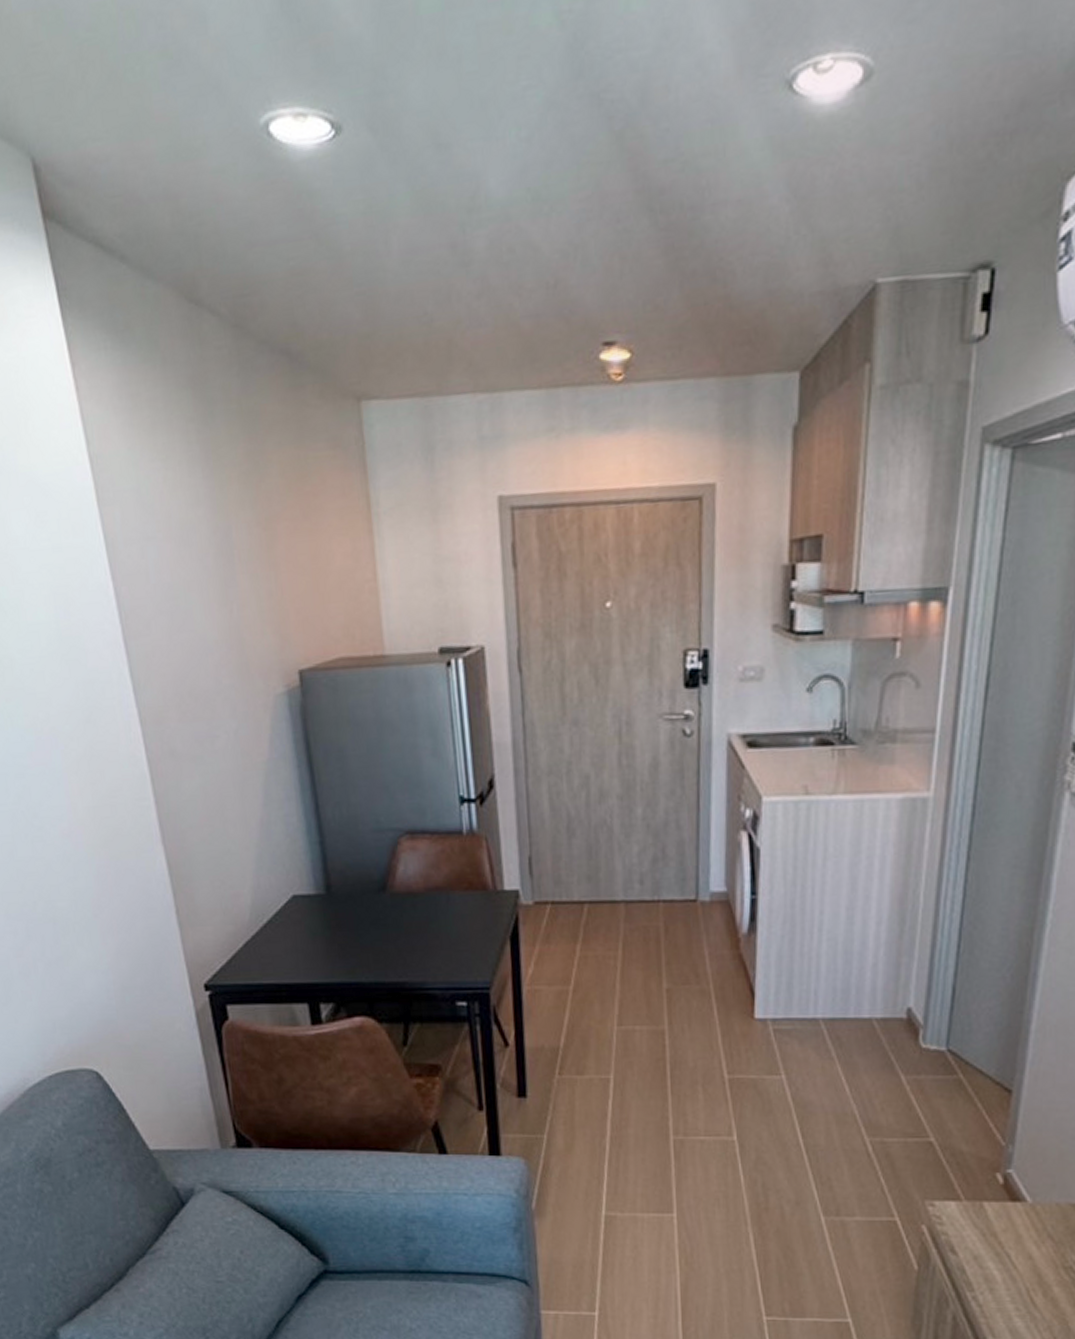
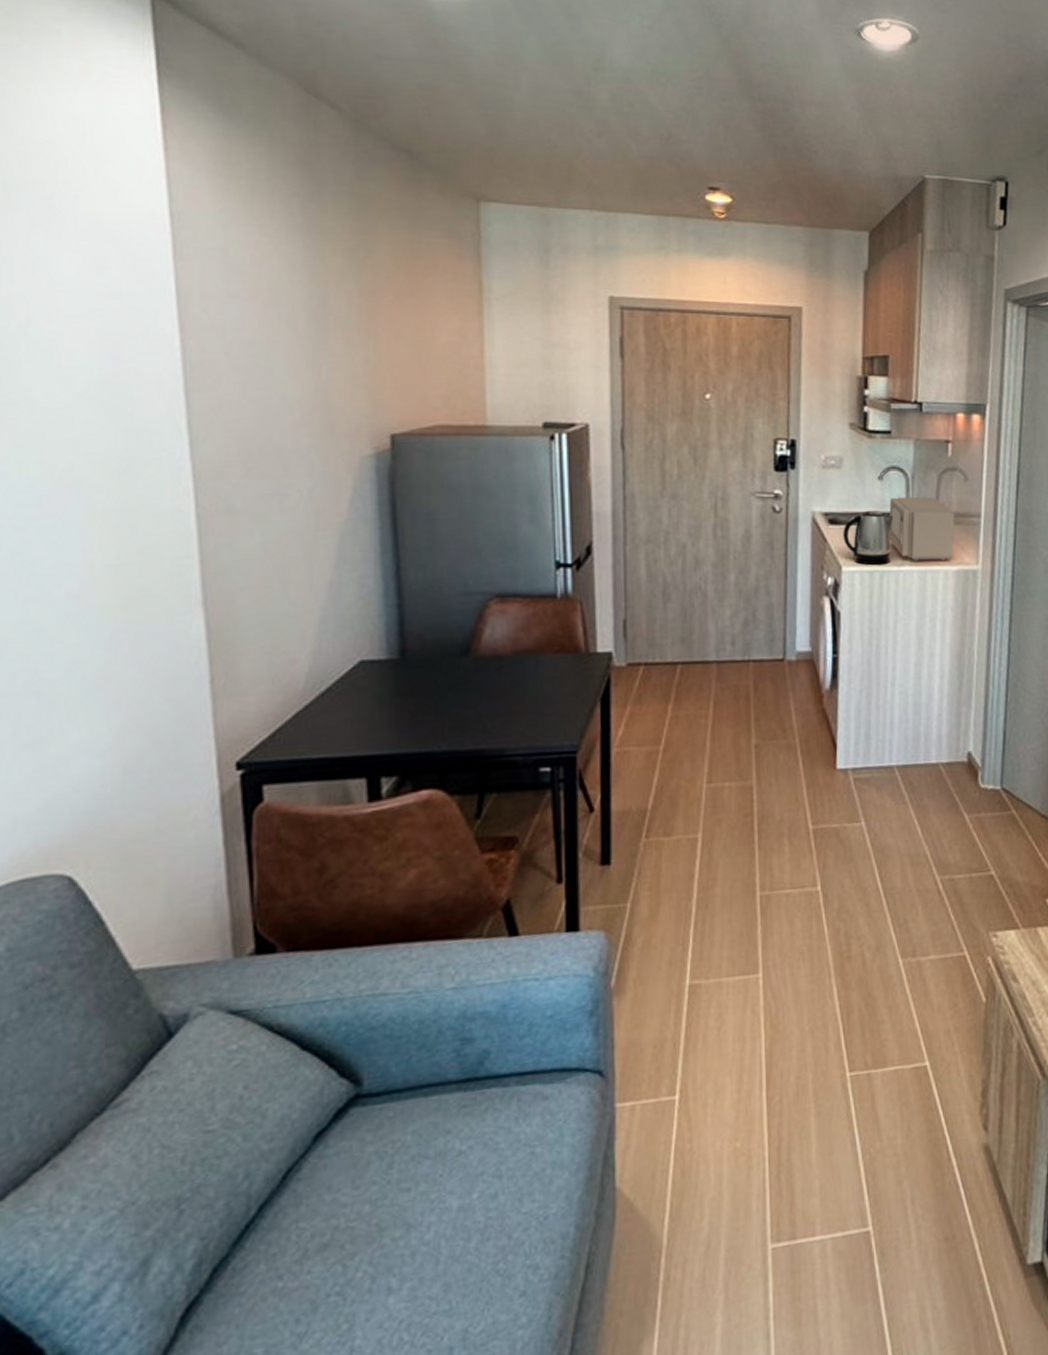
kettle: none [763,728,824,795] -> present [843,510,893,566]
microwave: none [819,710,902,789] -> present [889,496,955,561]

